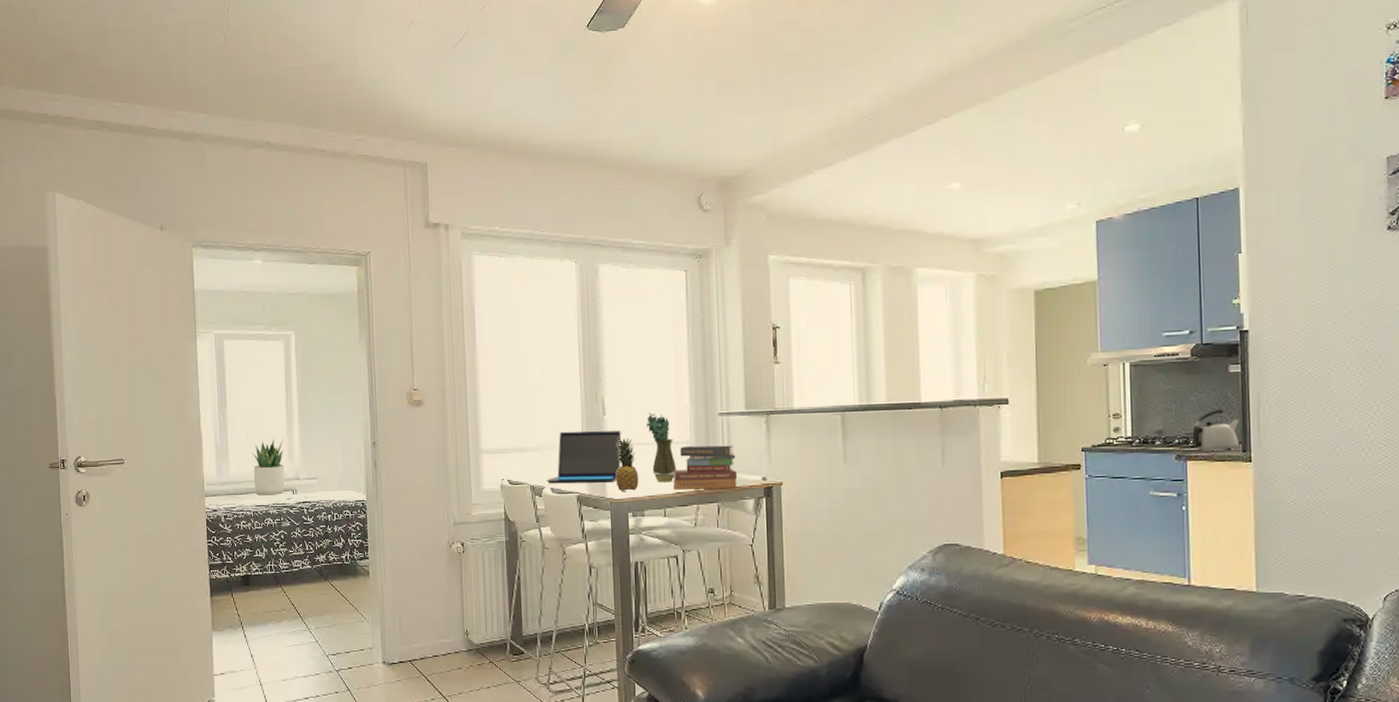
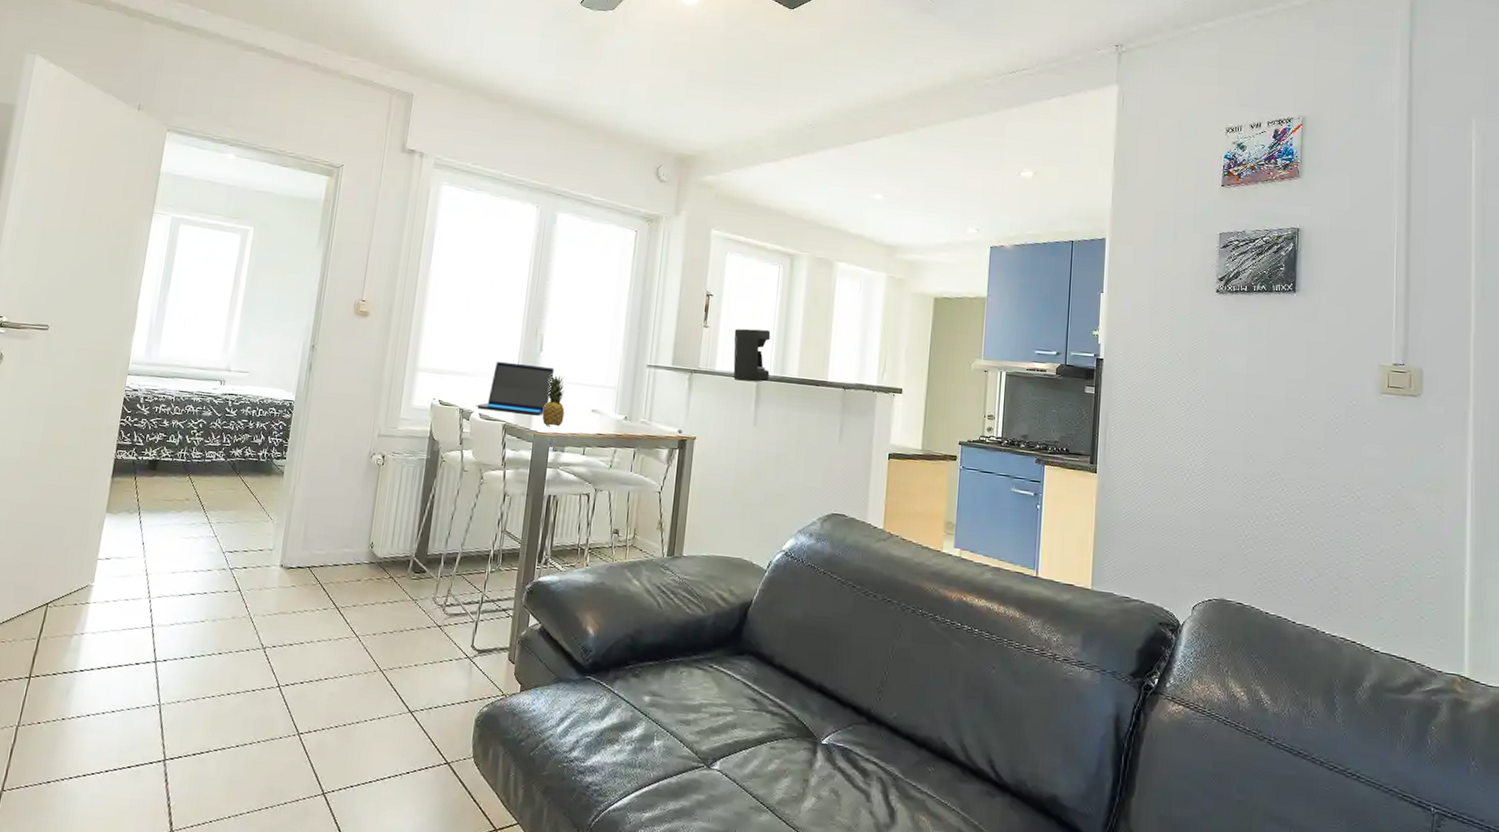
planter: present [252,438,285,496] -> none [181,327,222,383]
vase: present [646,413,677,482] -> none [578,355,602,423]
books: present [672,445,738,490] -> none [596,391,657,437]
coffee maker: none [809,355,854,416] -> present [733,328,771,382]
kettle: present [1192,409,1240,452] -> none [1050,423,1090,460]

